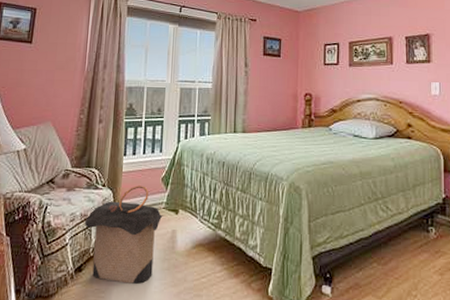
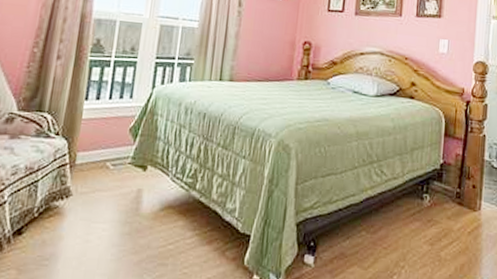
laundry hamper: present [84,186,163,284] -> none [29,136,128,250]

